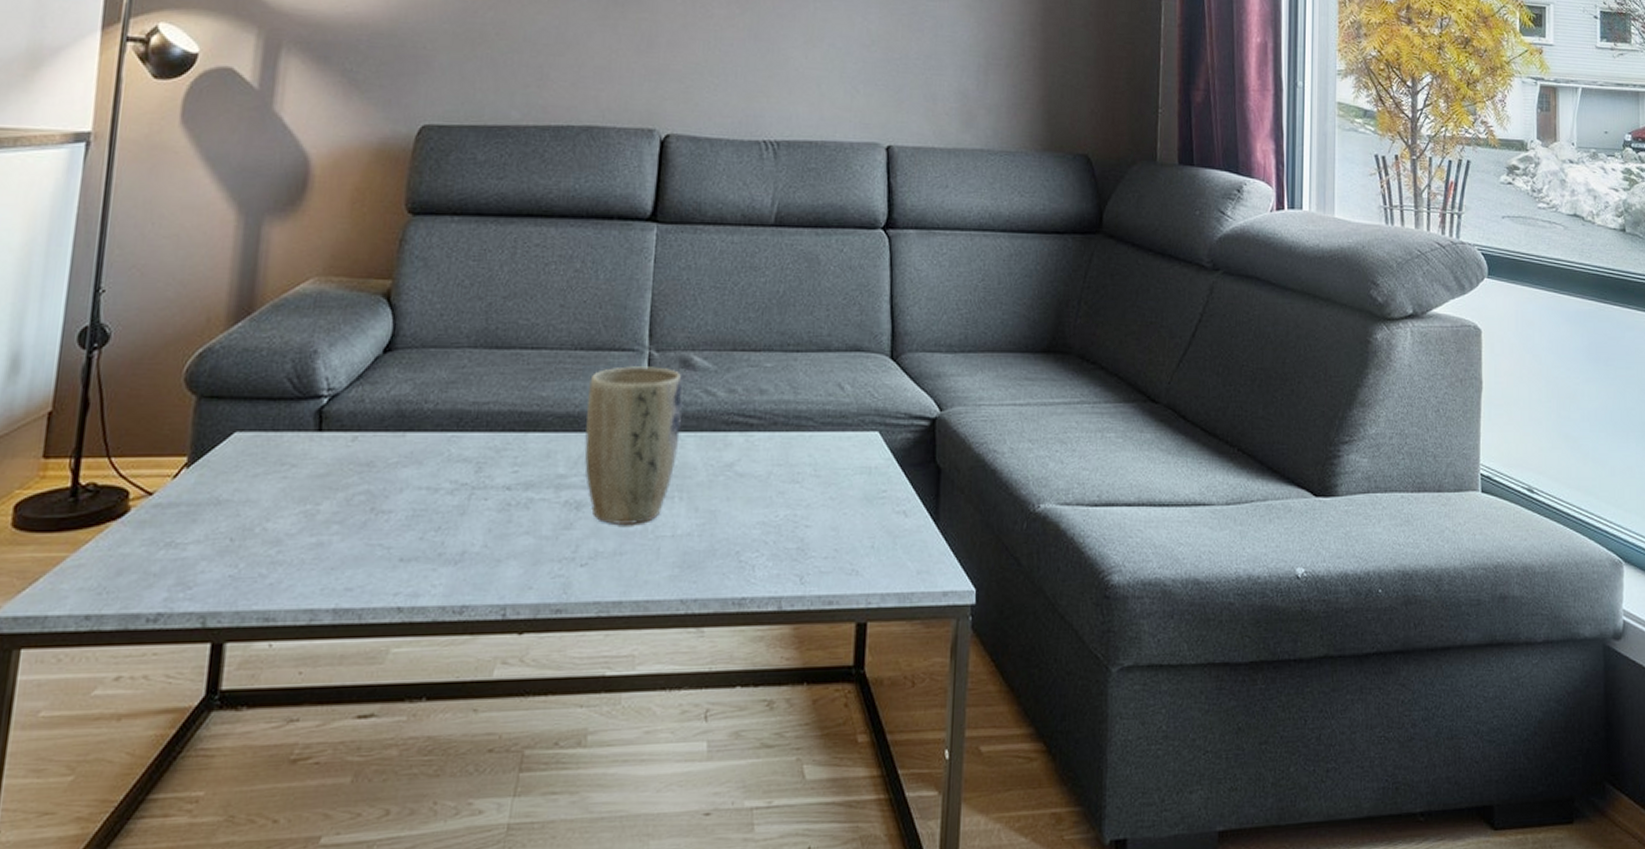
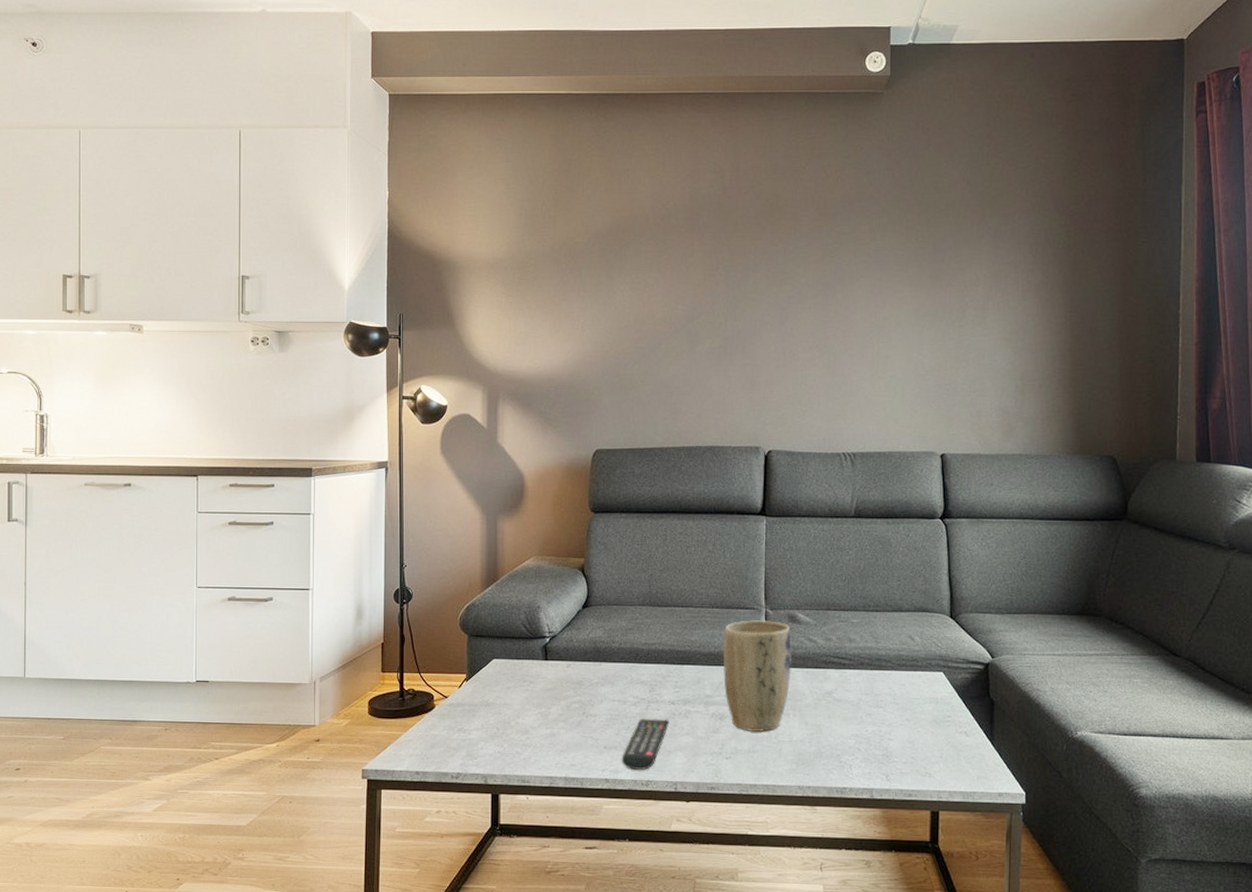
remote control: none [424,512,502,590] -> present [621,718,670,770]

